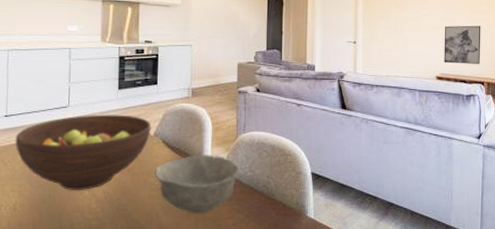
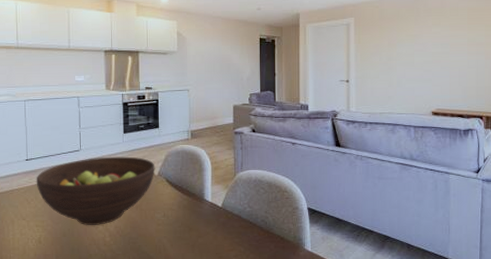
bowl: present [155,153,240,214] -> none [160,191,239,247]
wall art: present [444,25,481,64] -> none [440,59,479,99]

